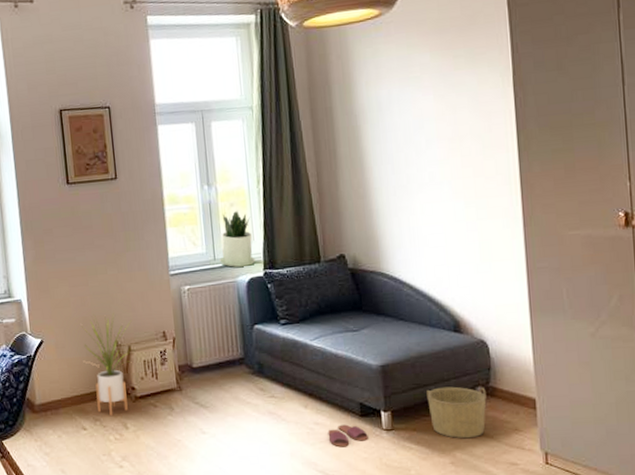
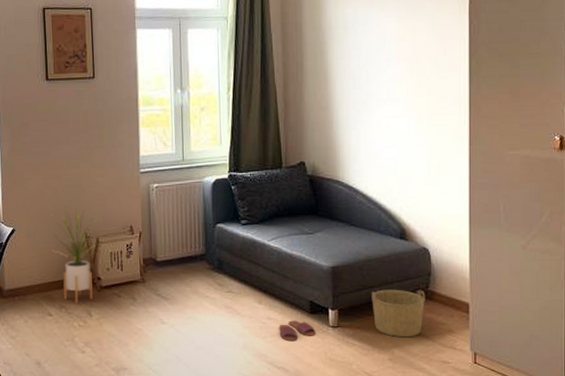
planter: present [219,211,255,267] -> none [188,115,221,168]

